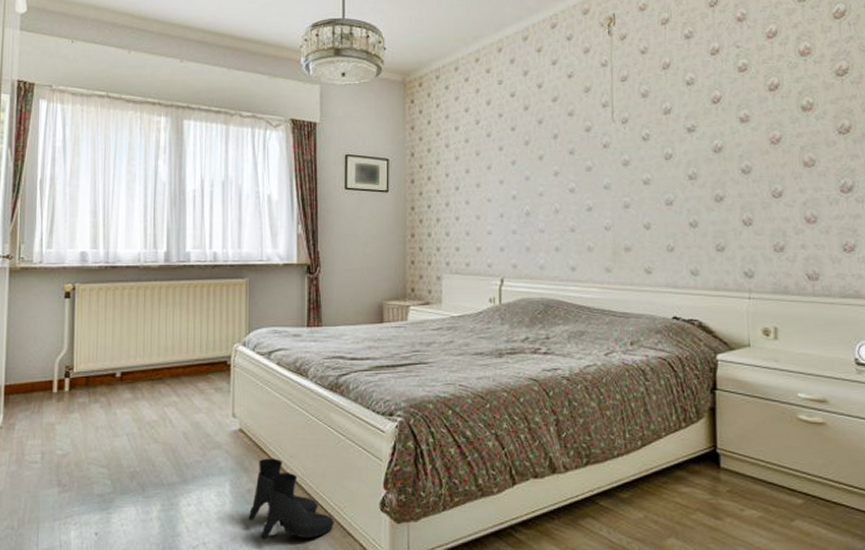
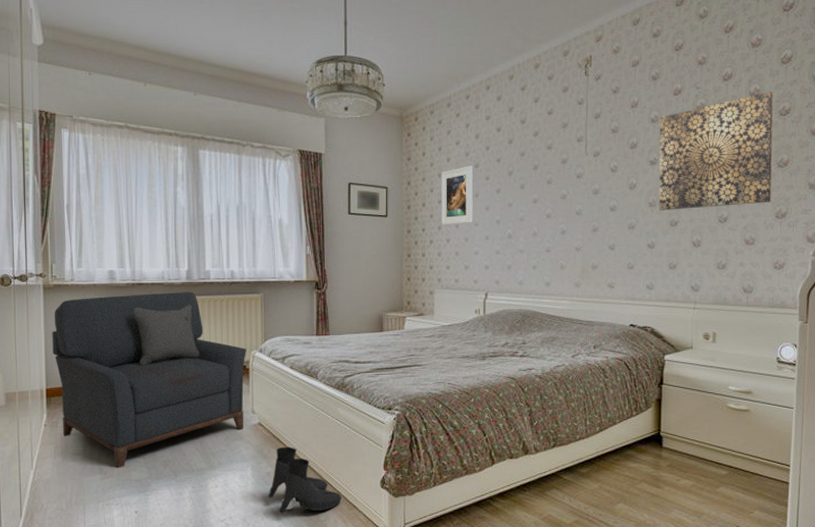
armchair: none [14,275,228,481] -> present [52,291,246,469]
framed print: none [448,134,485,202] -> present [441,165,473,226]
wall art: none [696,49,834,184] -> present [658,91,773,210]

